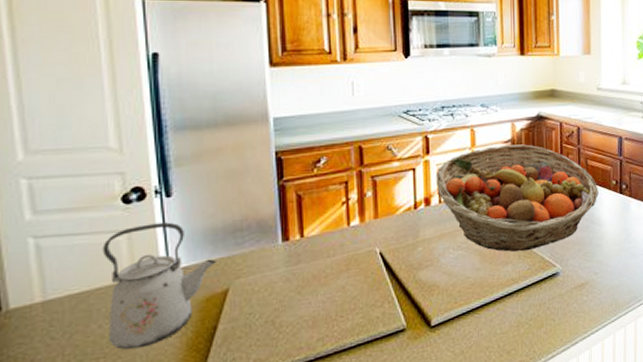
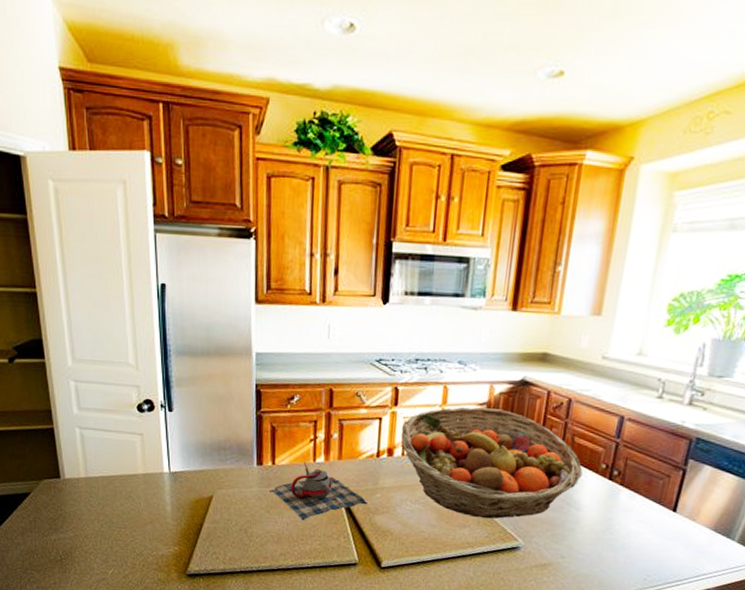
kettle: present [102,222,216,350] -> none [124,431,204,528]
teapot: none [301,228,410,295] -> present [271,462,367,521]

